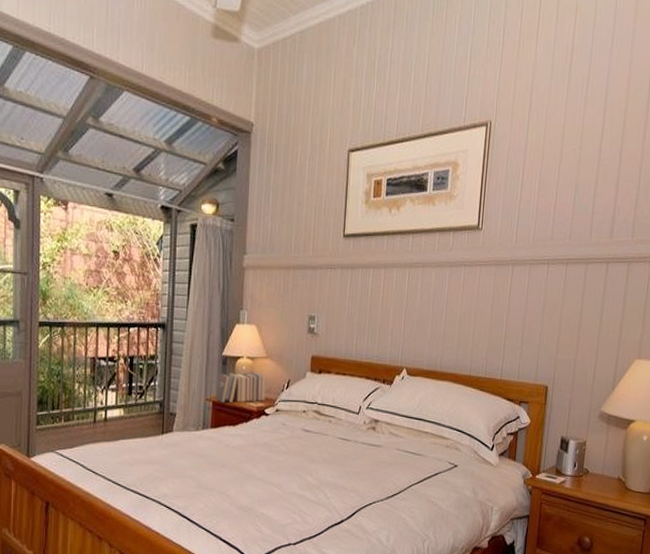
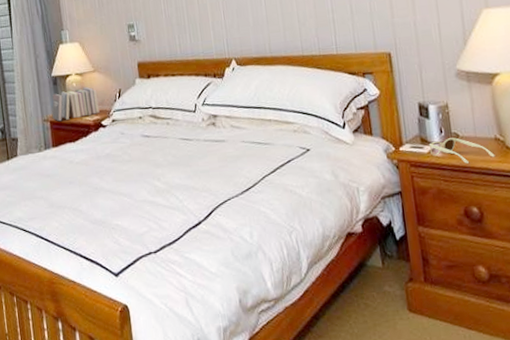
spectacles: none [561,473,615,498] -> present [428,137,495,164]

